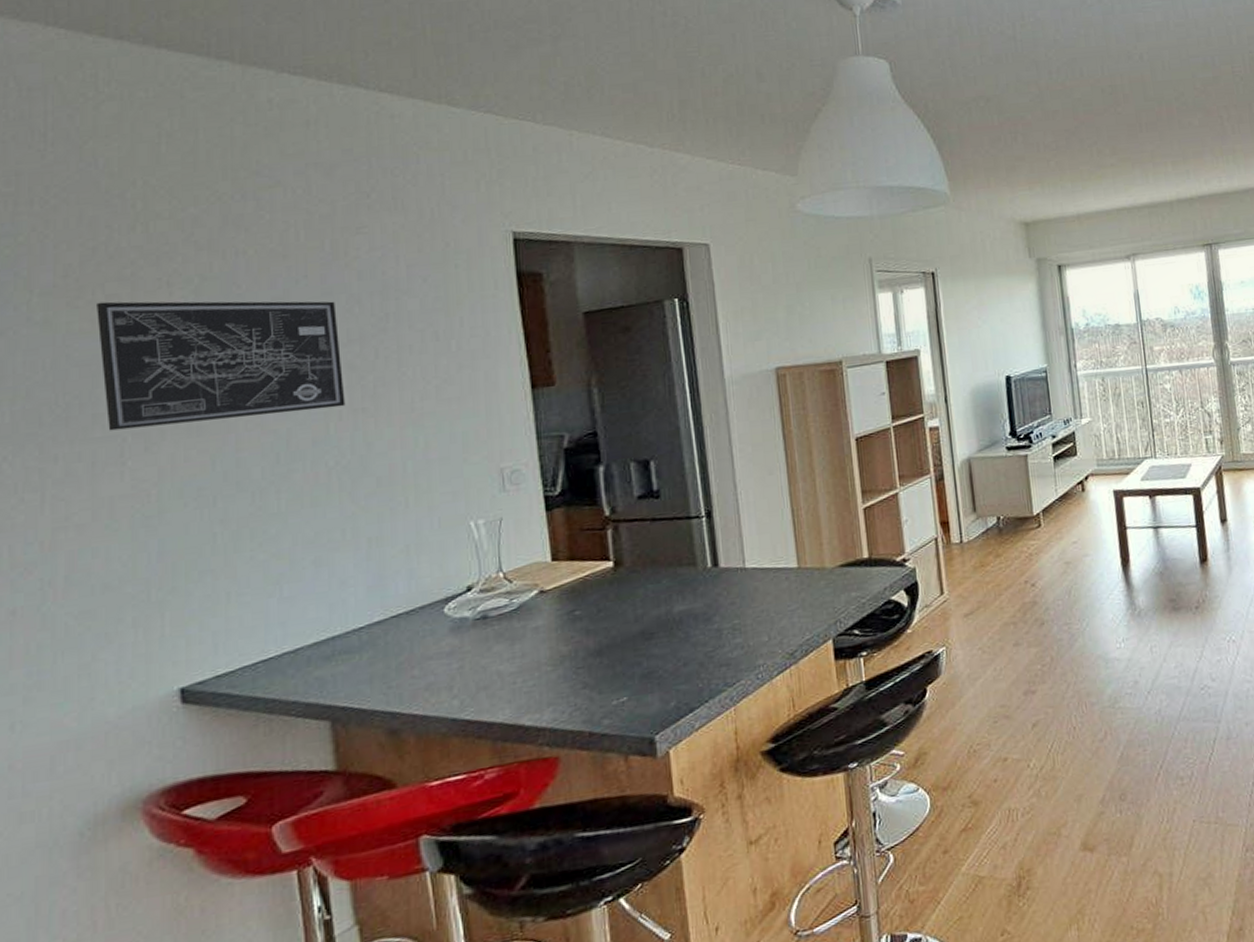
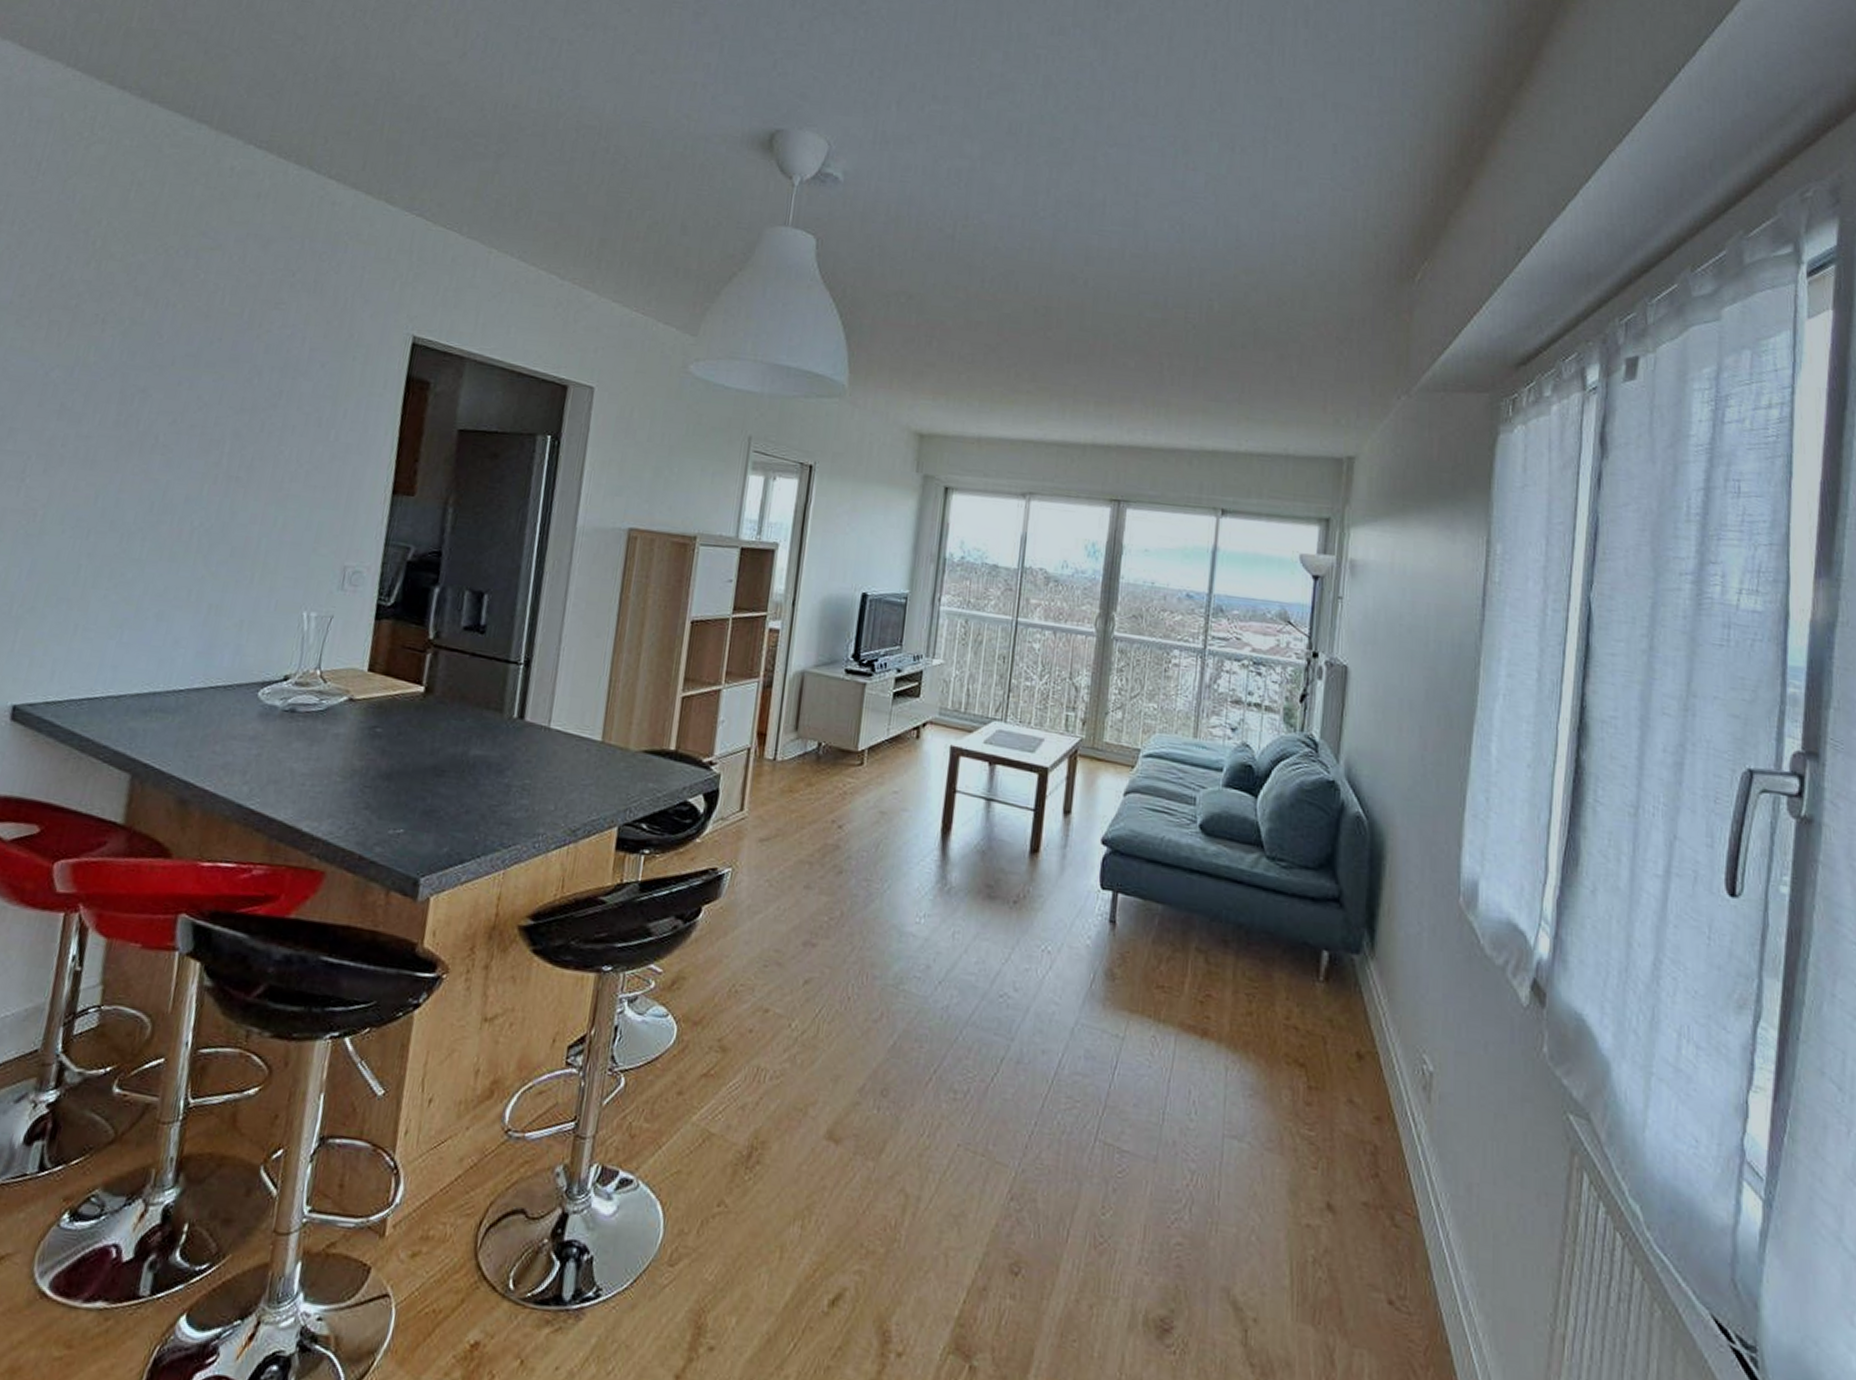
wall art: present [97,301,346,431] -> none [19,325,239,471]

